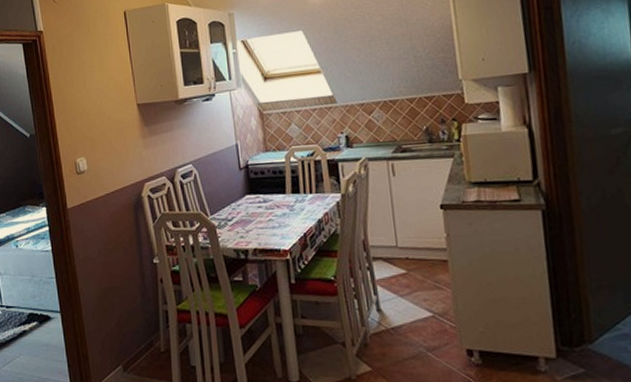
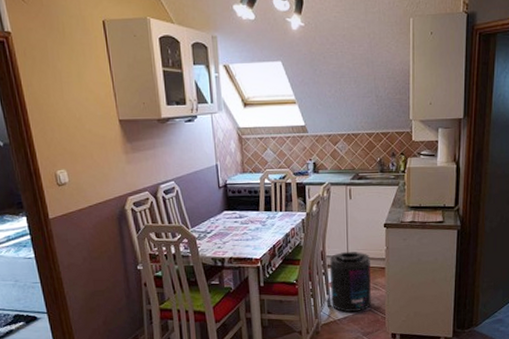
supplement container: none [374,240,434,319] -> present [330,252,371,313]

